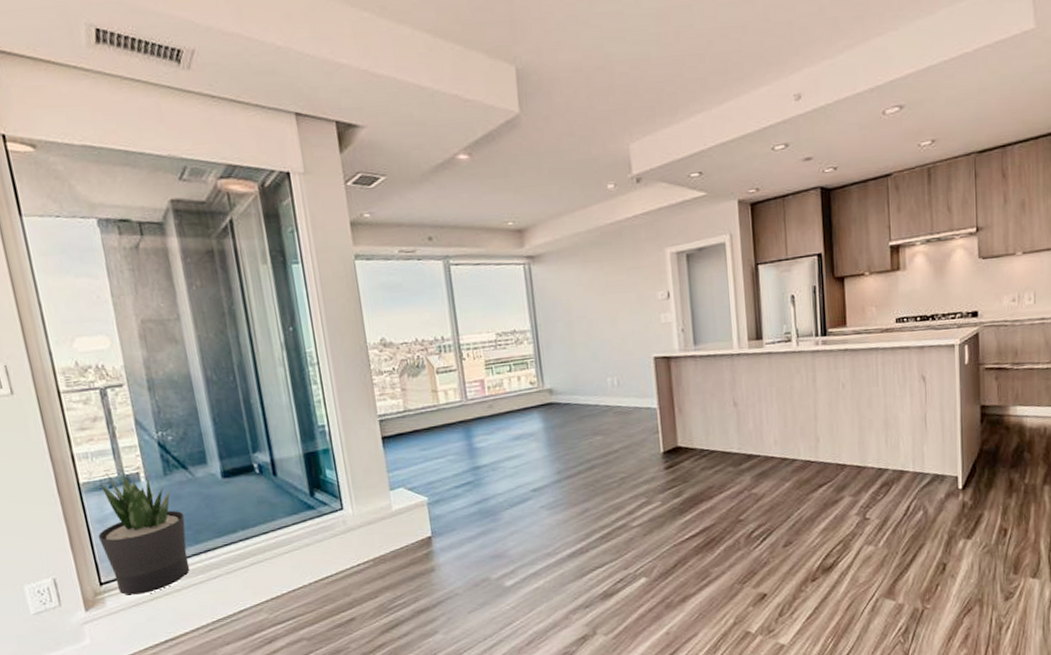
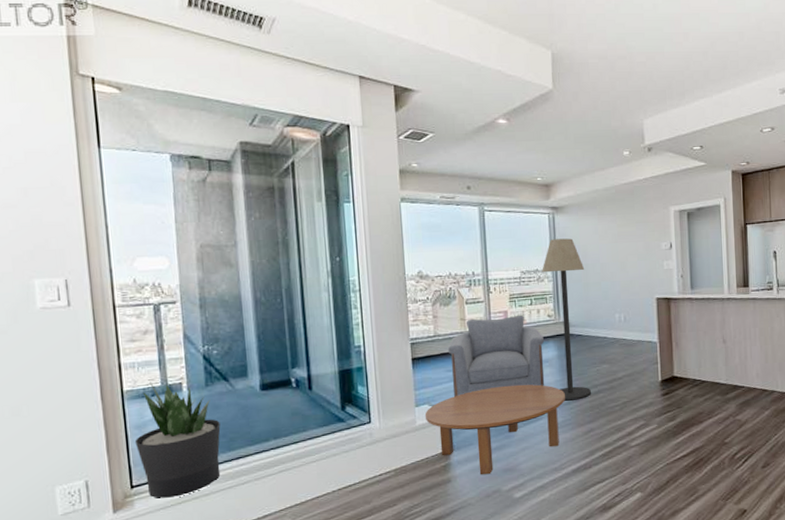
coffee table: none [400,461,555,563] -> present [424,384,565,475]
armchair: none [420,384,532,479] -> present [447,316,545,397]
floor lamp: none [520,292,584,479] -> present [542,238,591,401]

